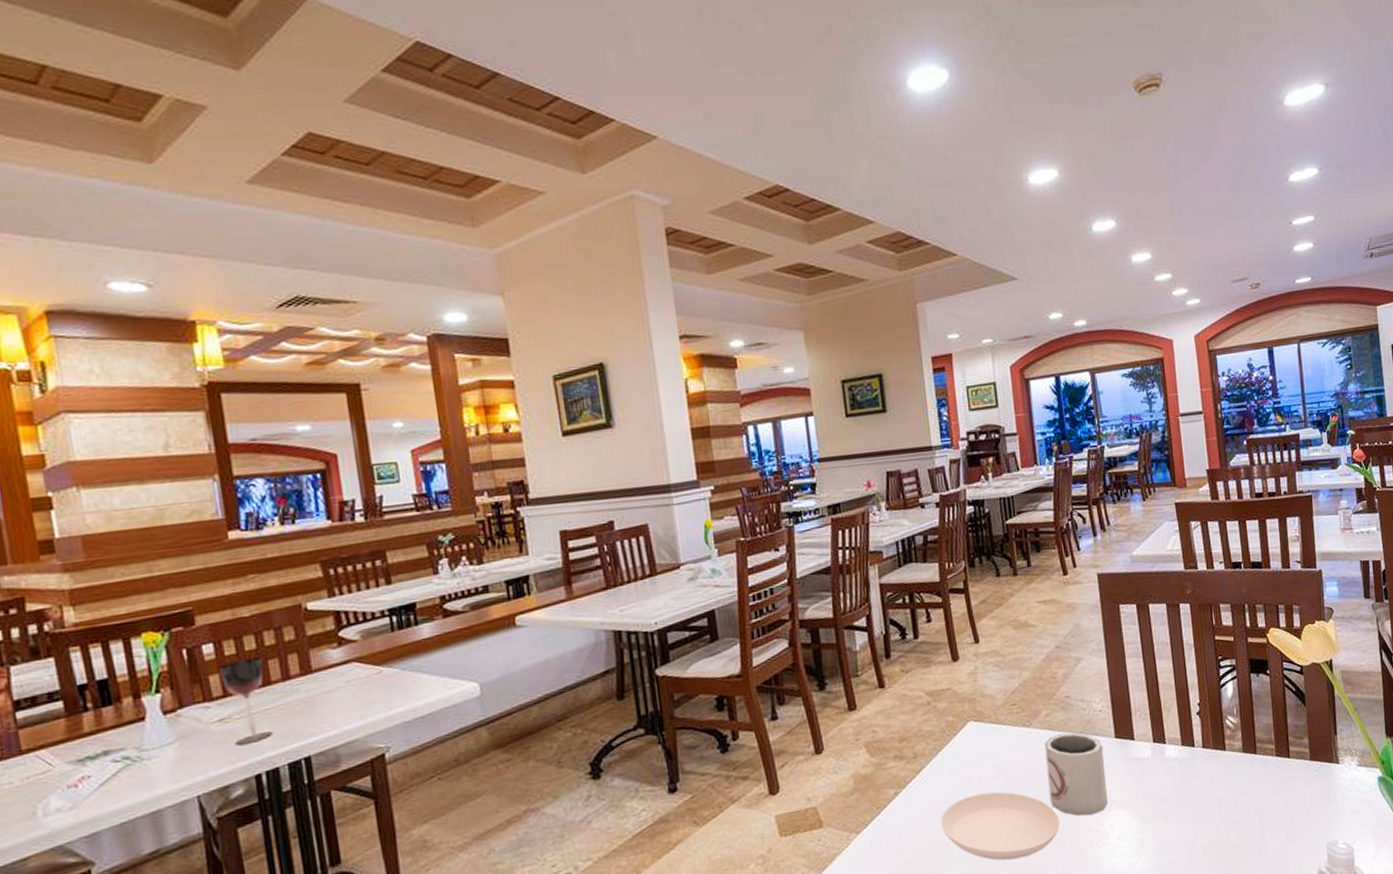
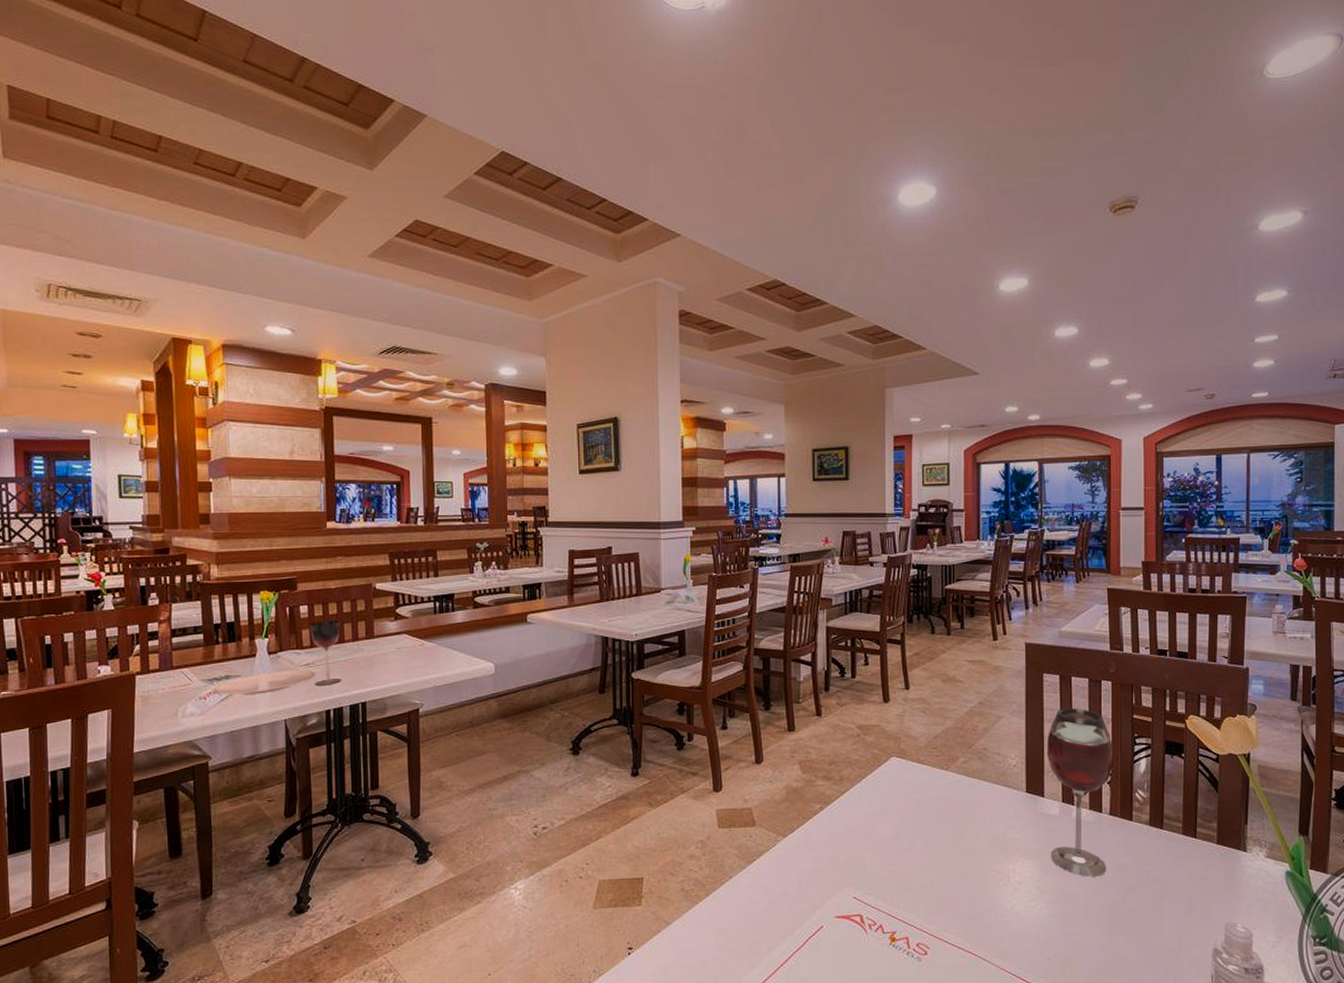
plate: none [85,726,235,779] -> present [212,669,315,695]
saucer: present [940,791,1061,861] -> none [858,821,966,884]
cup: present [1044,732,1108,816] -> none [958,781,1014,858]
wineglass: none [1130,637,1205,819] -> present [1046,708,1114,877]

